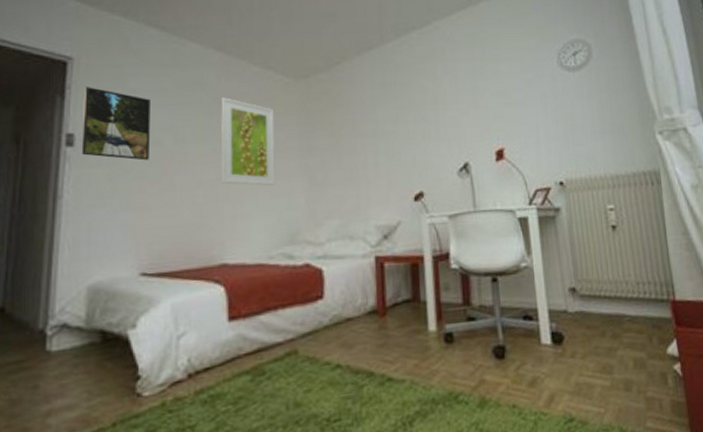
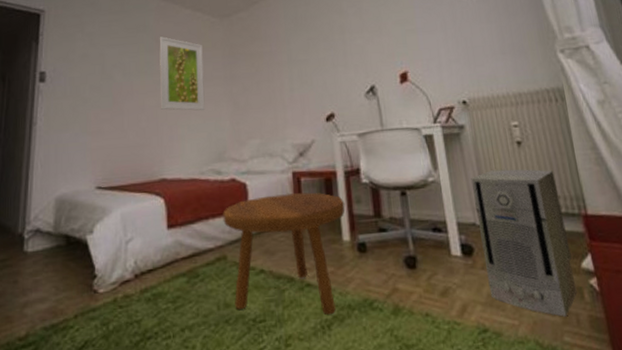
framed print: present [81,87,152,161] -> none [51,33,105,92]
footstool: none [294,279,432,411] -> present [223,192,345,316]
air purifier: none [564,254,662,403] -> present [471,169,577,317]

